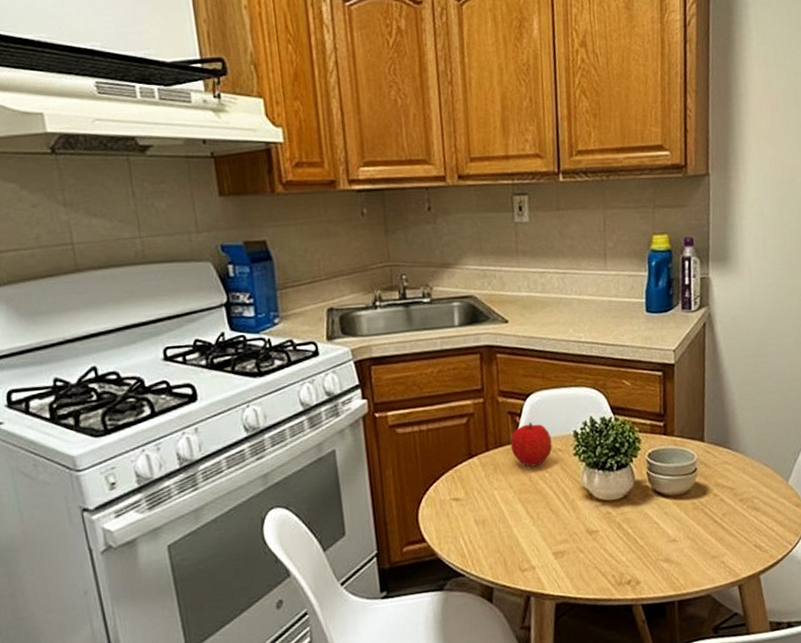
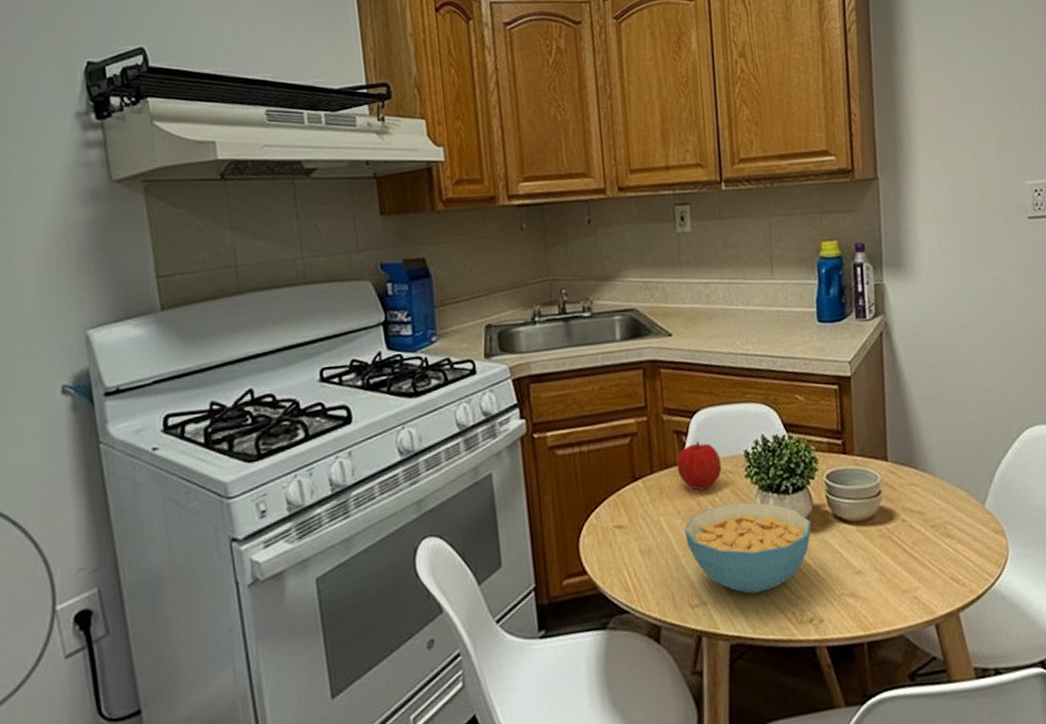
cereal bowl: none [516,477,633,559] -> present [684,502,812,594]

